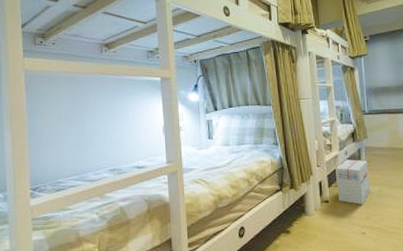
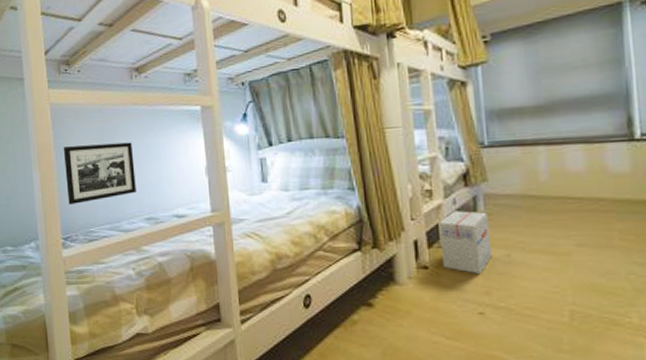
picture frame: none [35,105,102,159] -> present [63,142,136,204]

